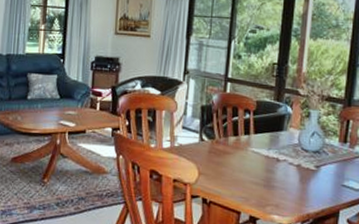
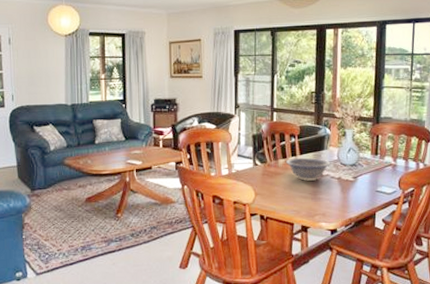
decorative bowl: none [236,136,290,165] -> present [285,157,331,181]

